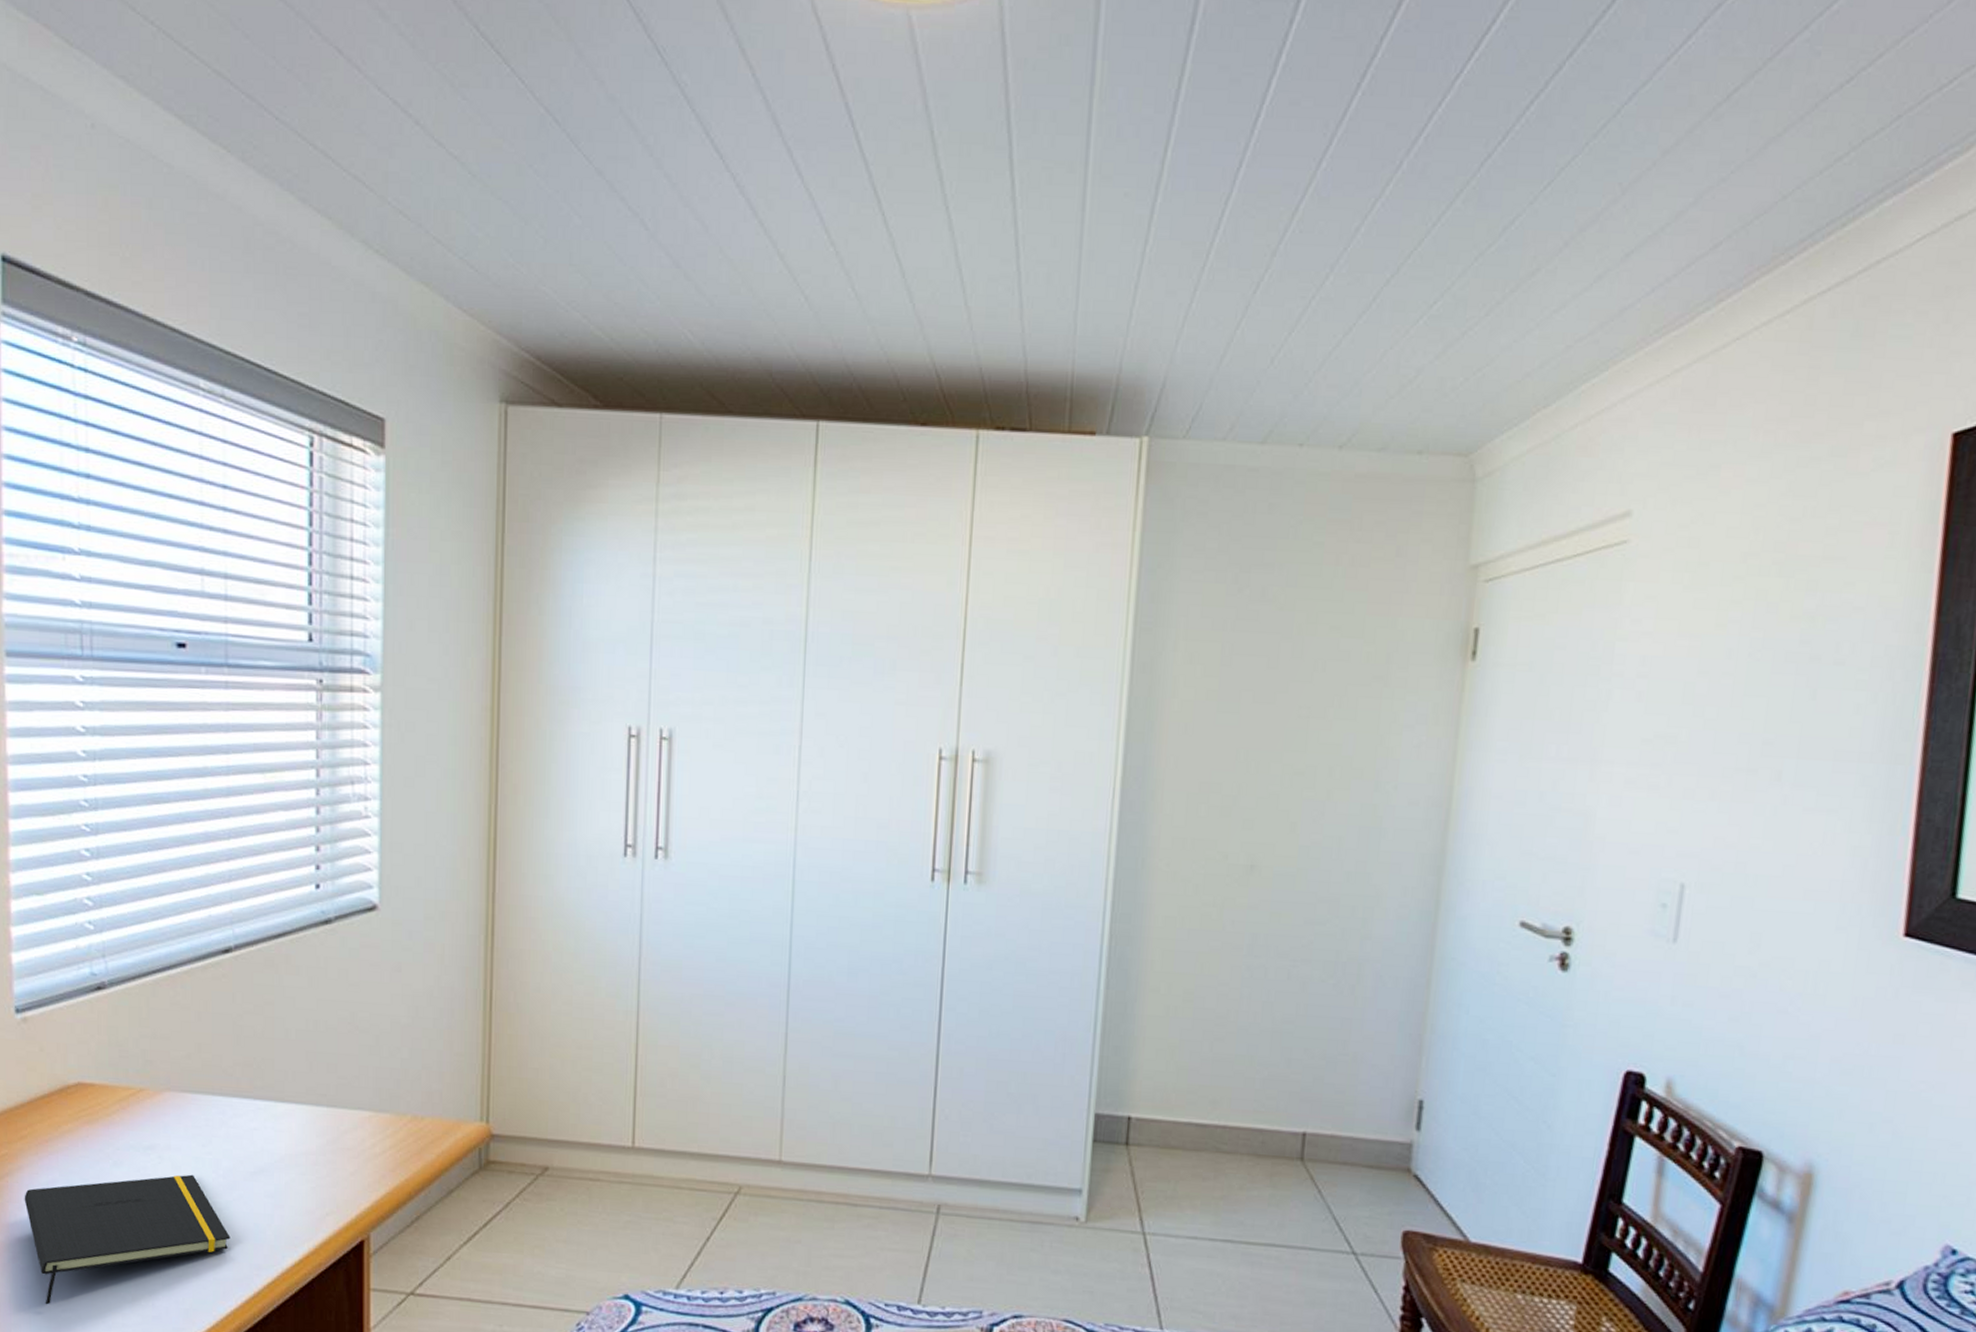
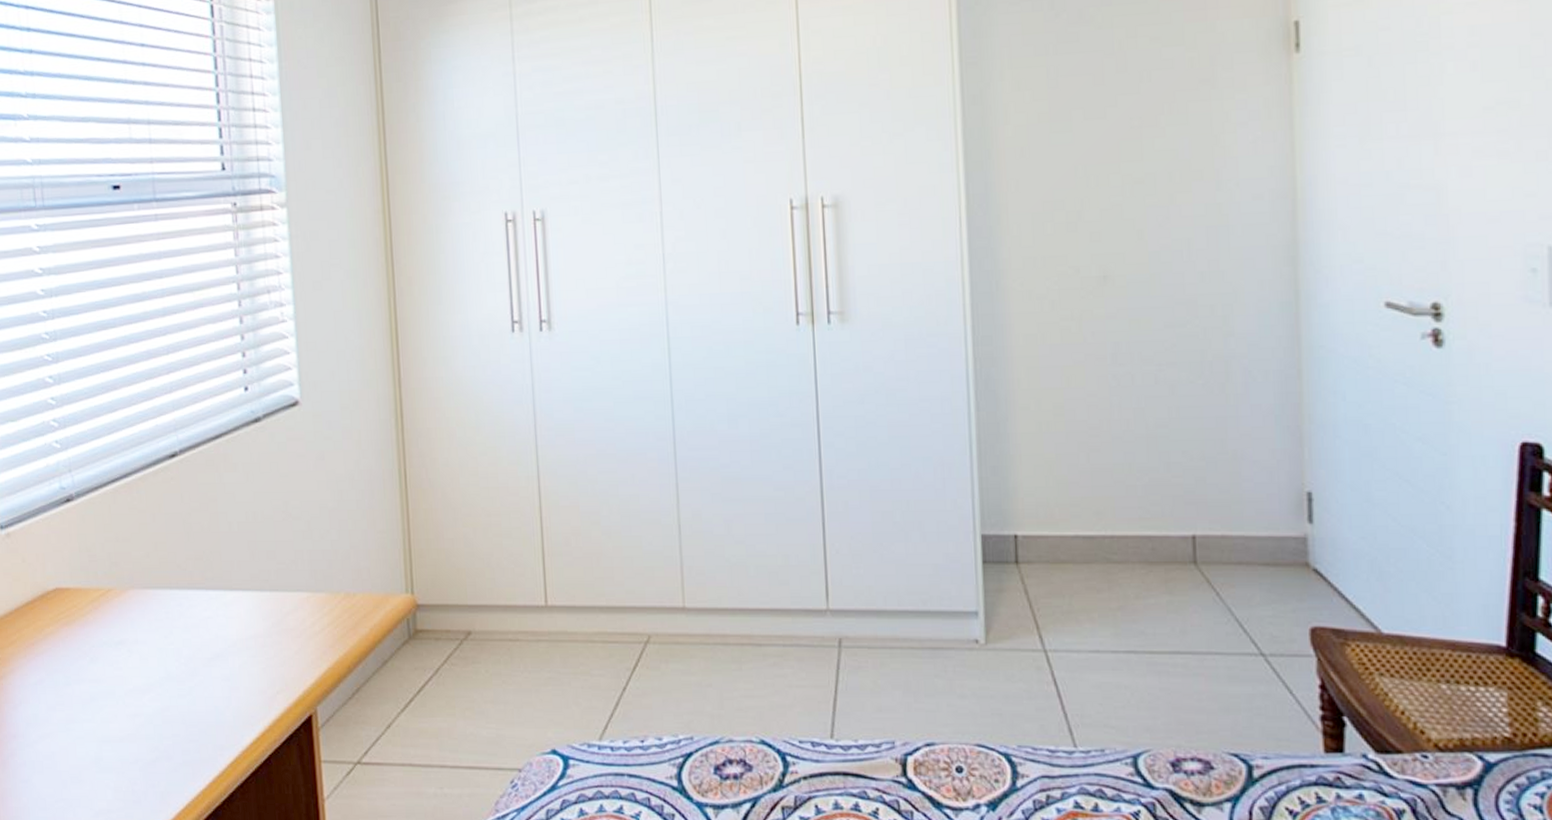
notepad: present [24,1174,230,1305] -> none [17,665,195,797]

